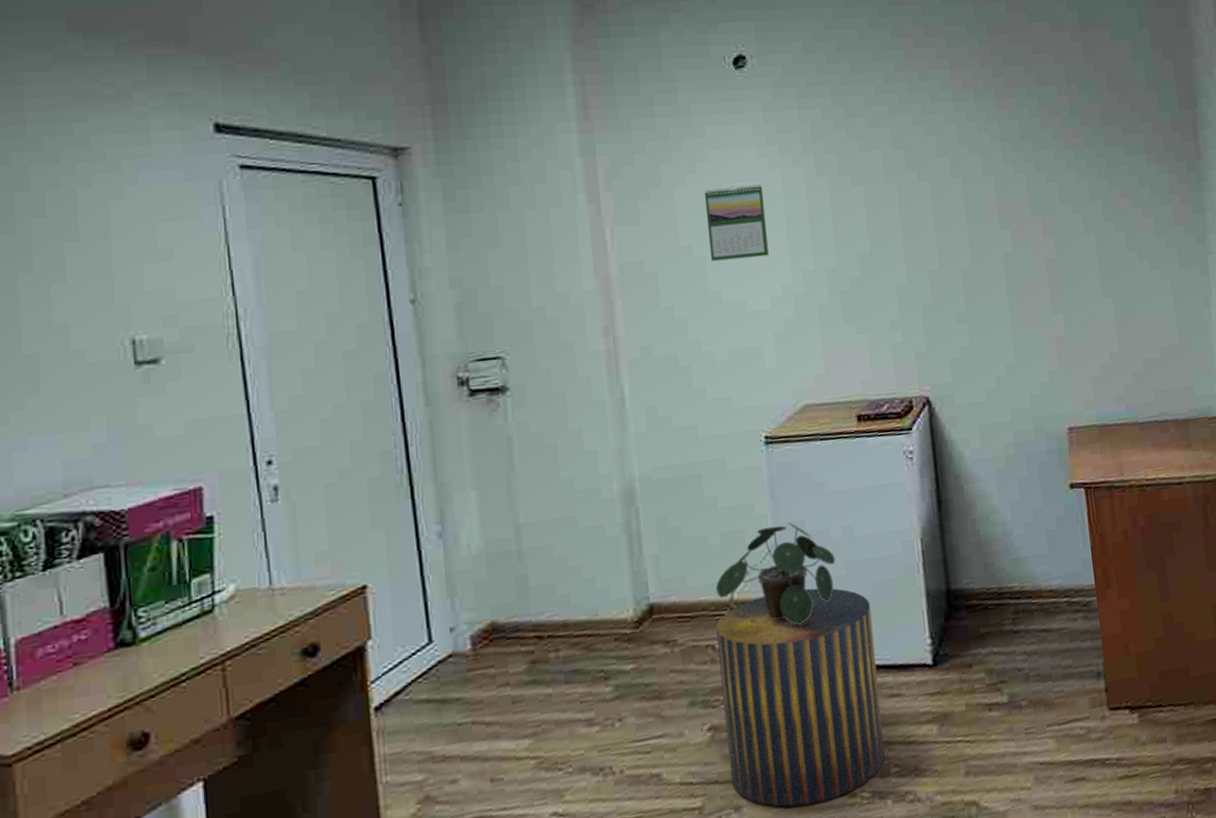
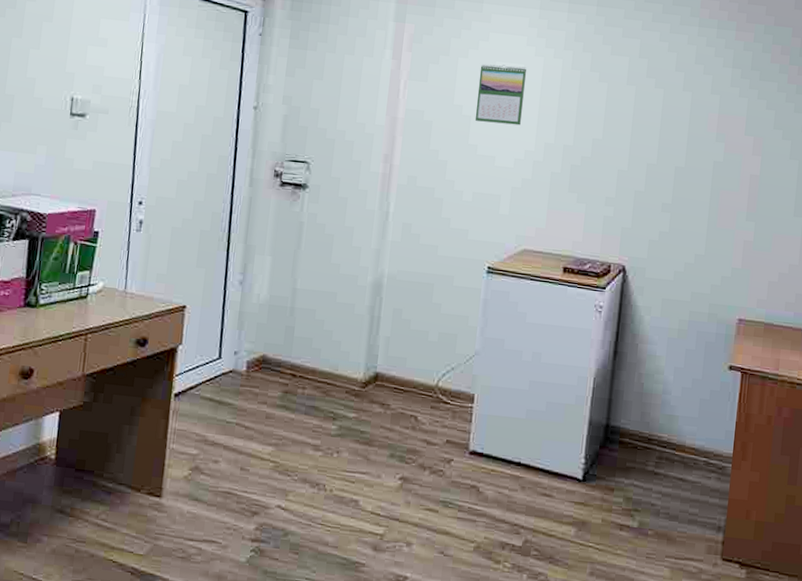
potted plant: present [716,522,836,625] -> none [426,337,523,419]
stool: present [716,588,885,807] -> none [408,389,543,560]

